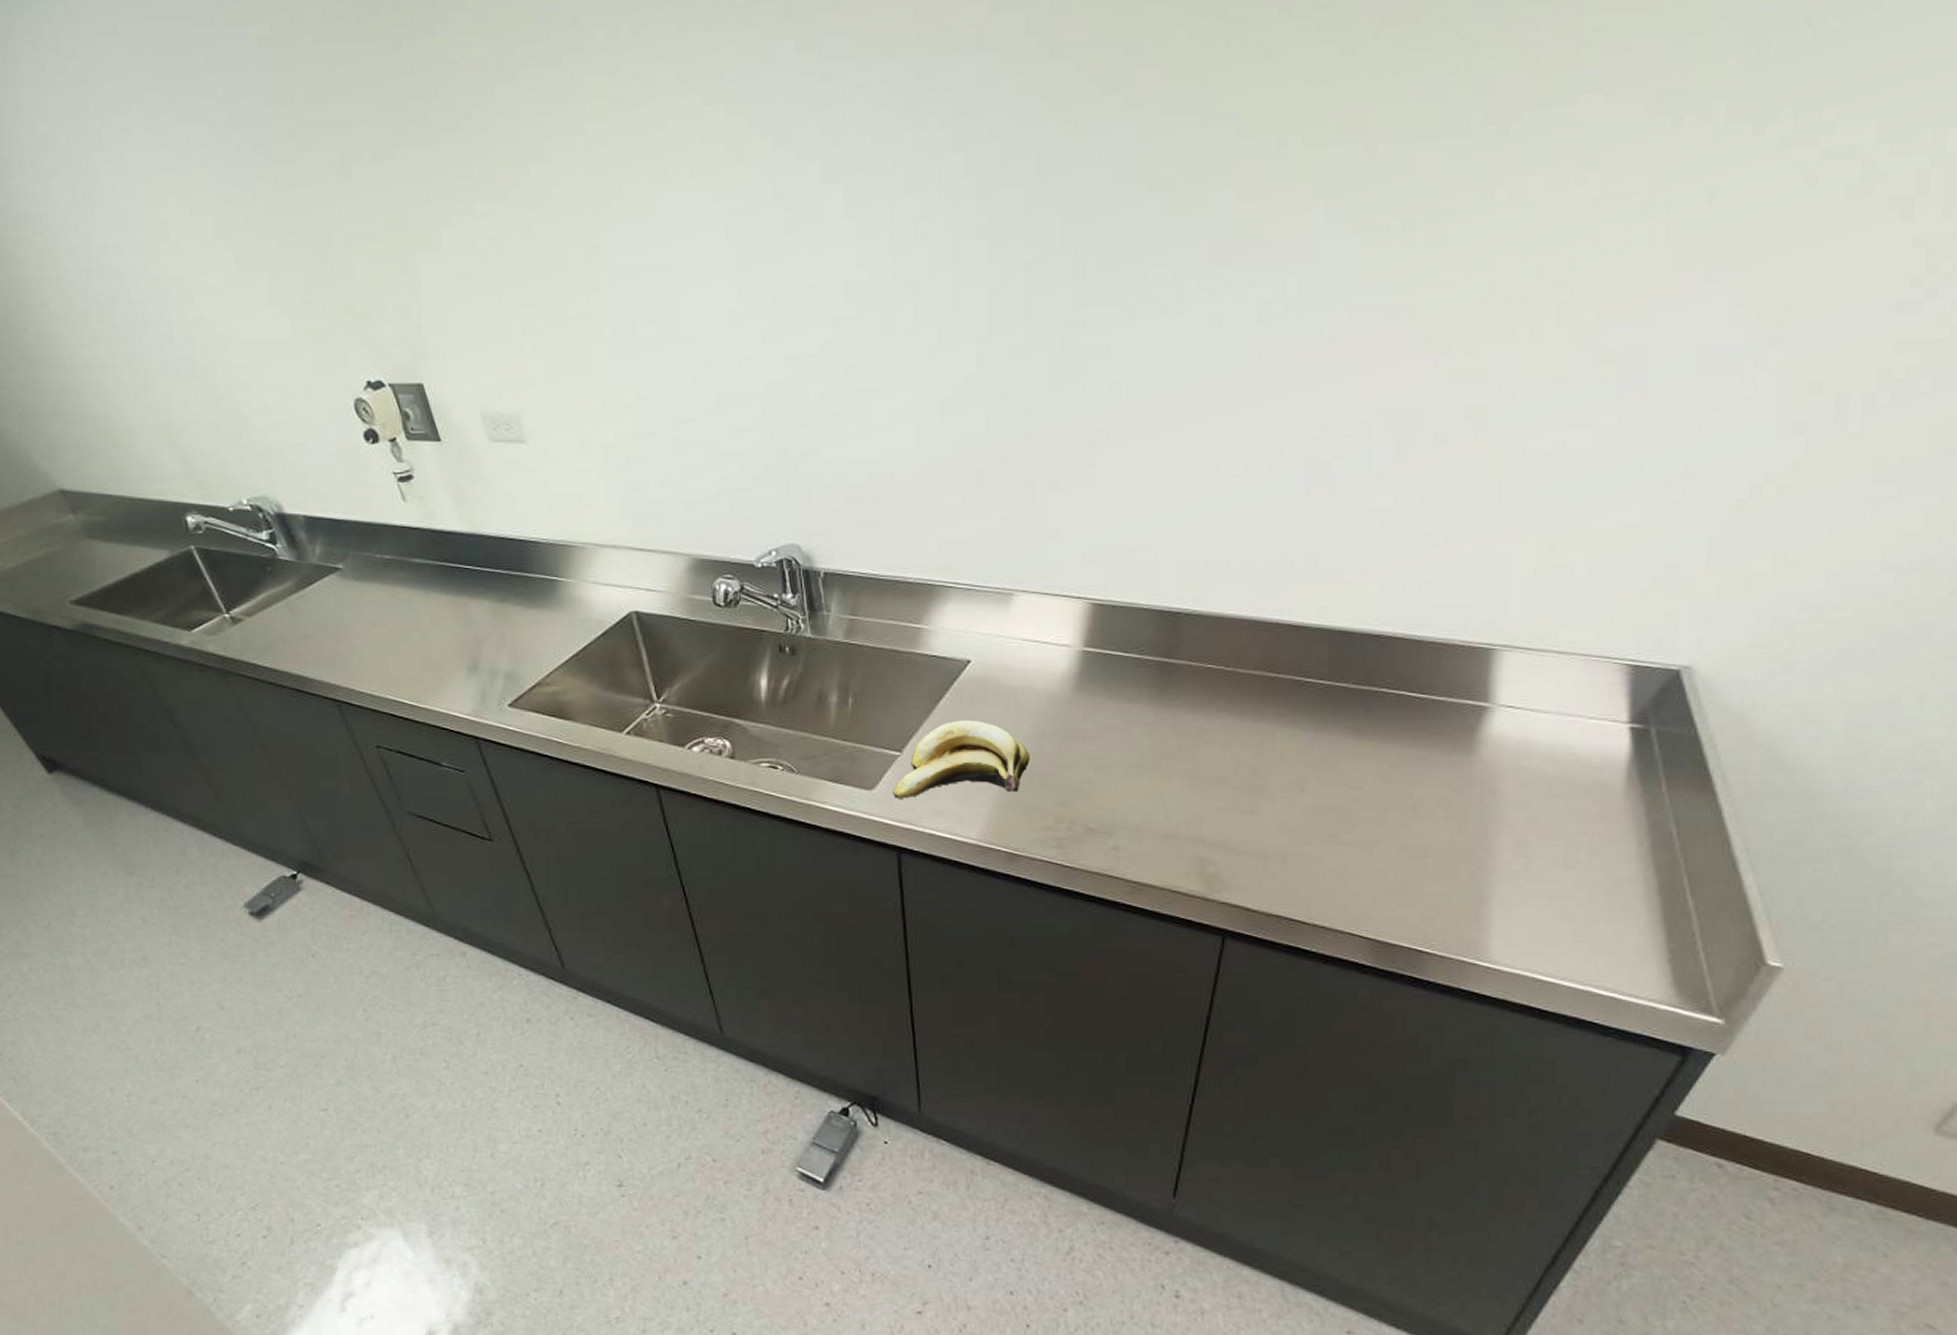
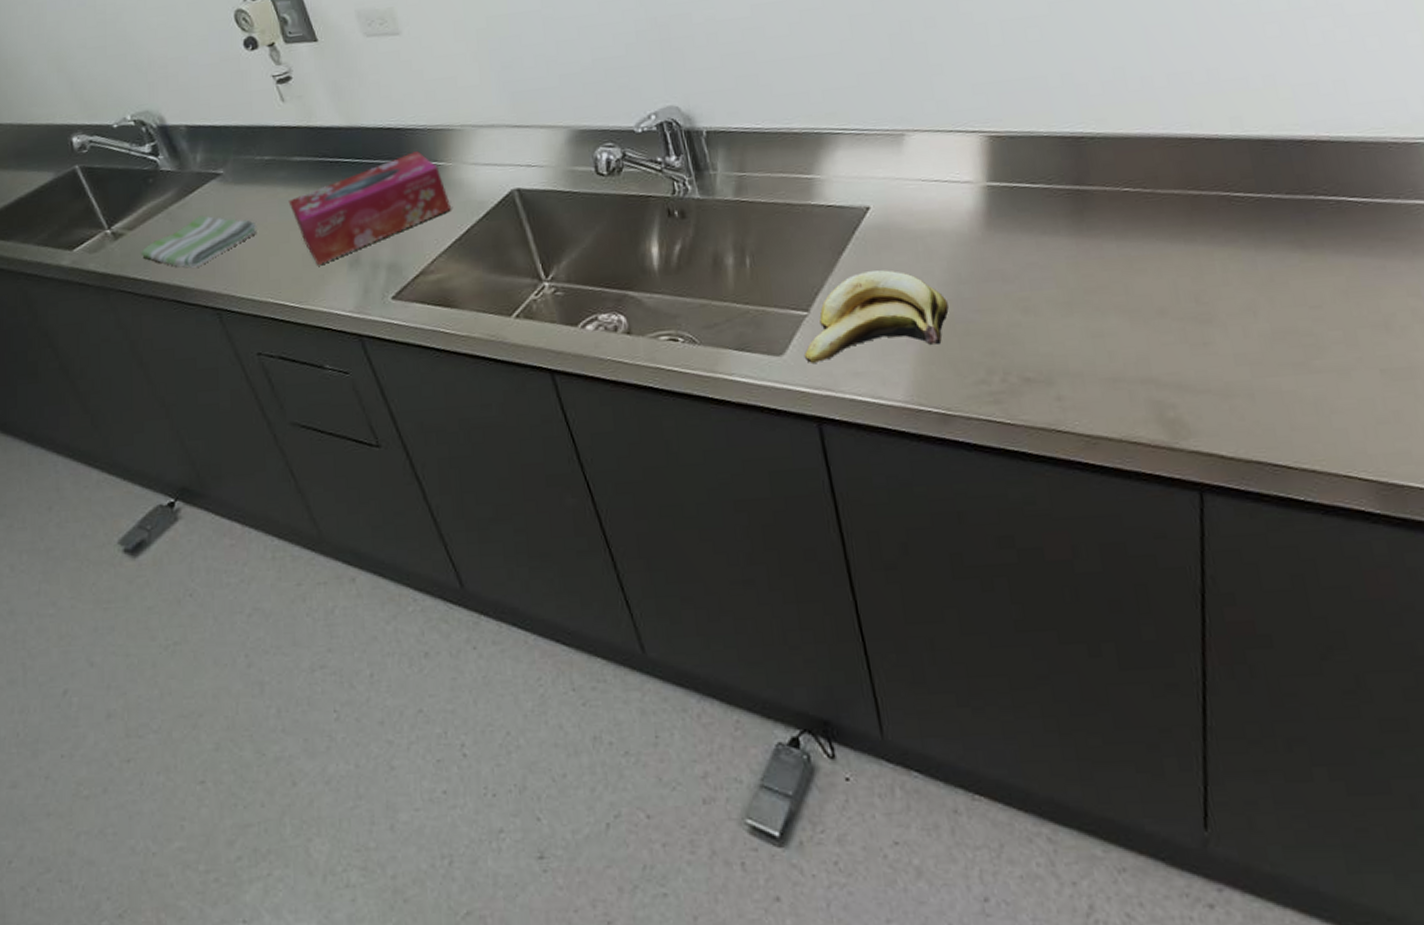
dish towel: none [260,609,377,659] -> present [141,215,257,268]
tissue box: none [408,565,569,667] -> present [288,151,451,265]

